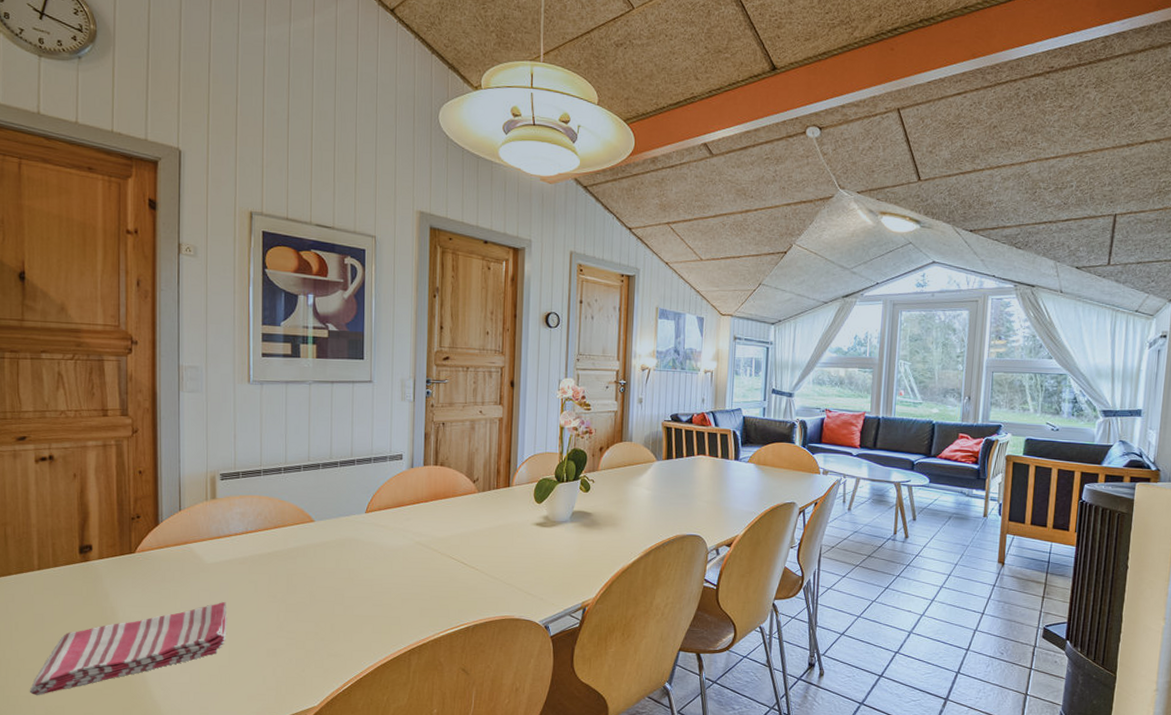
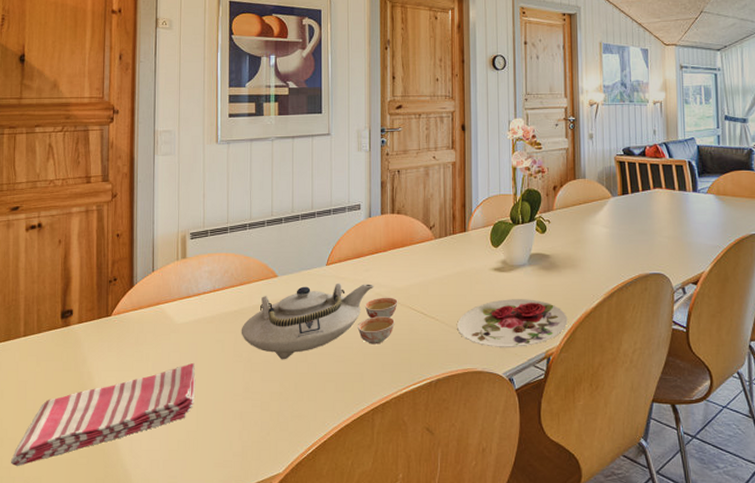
teapot: none [275,530,438,602] -> present [241,283,398,360]
plate: none [497,553,605,598] -> present [457,299,568,347]

